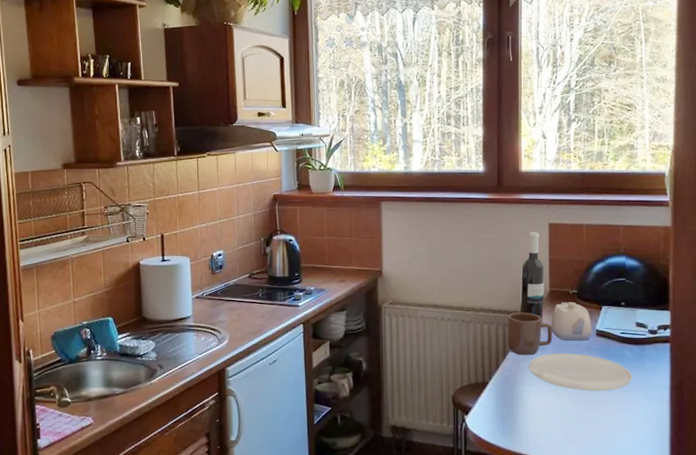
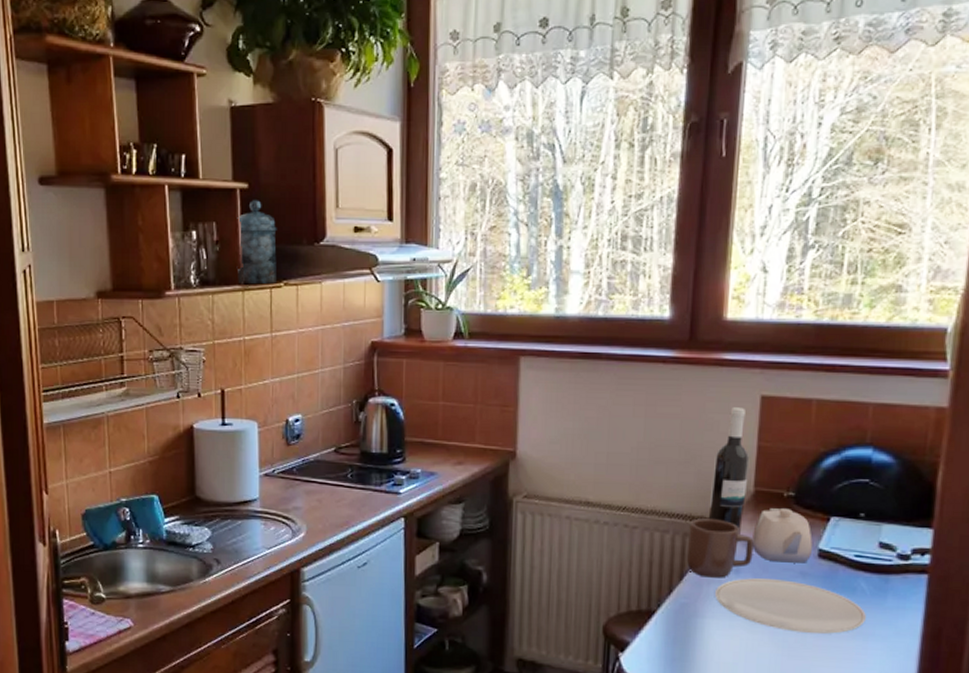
canister: none [171,94,202,156] -> present [237,199,278,285]

